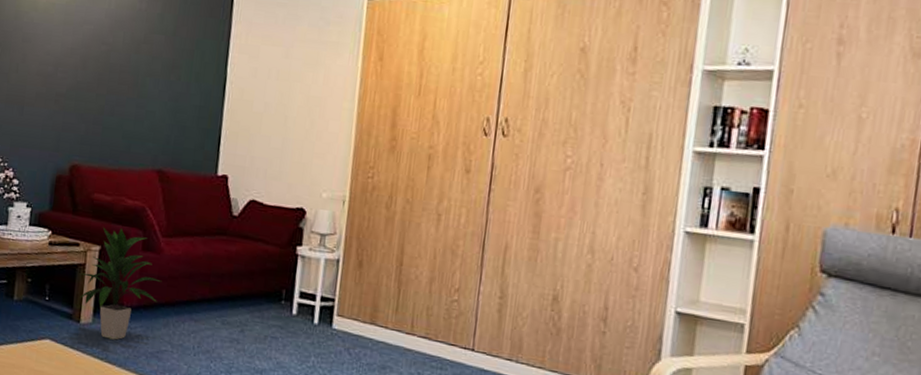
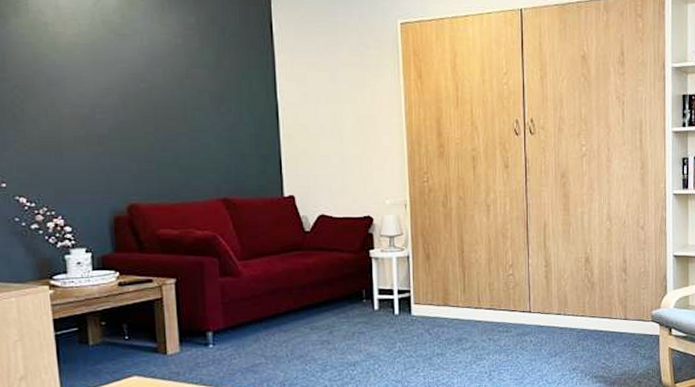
indoor plant: present [80,227,161,340] -> none [160,259,244,364]

